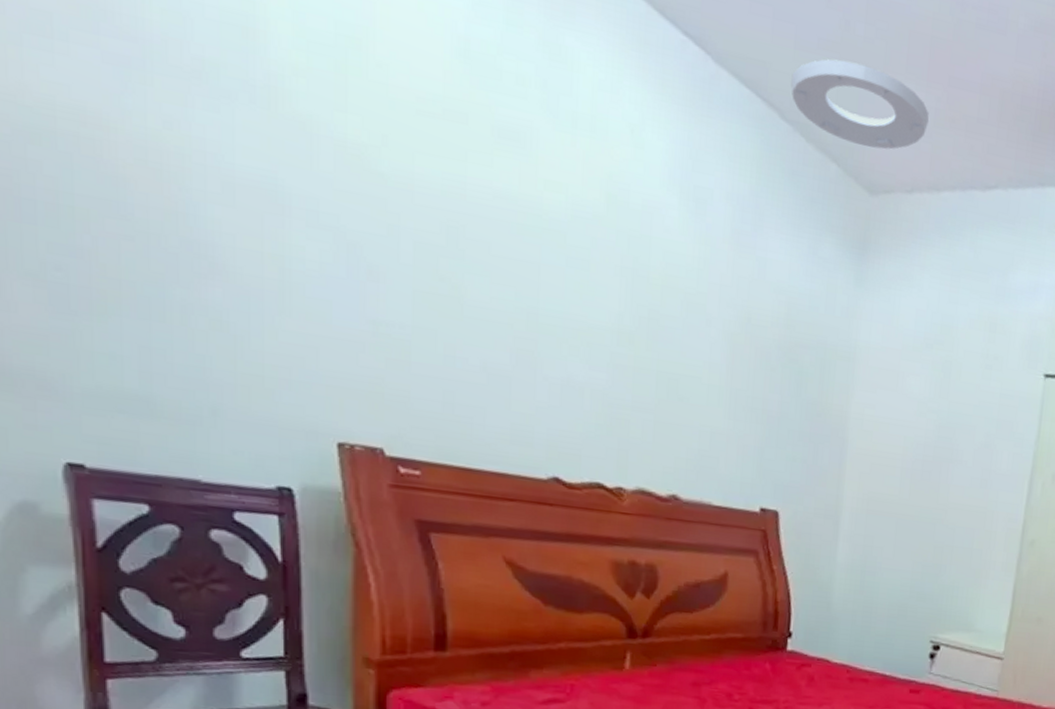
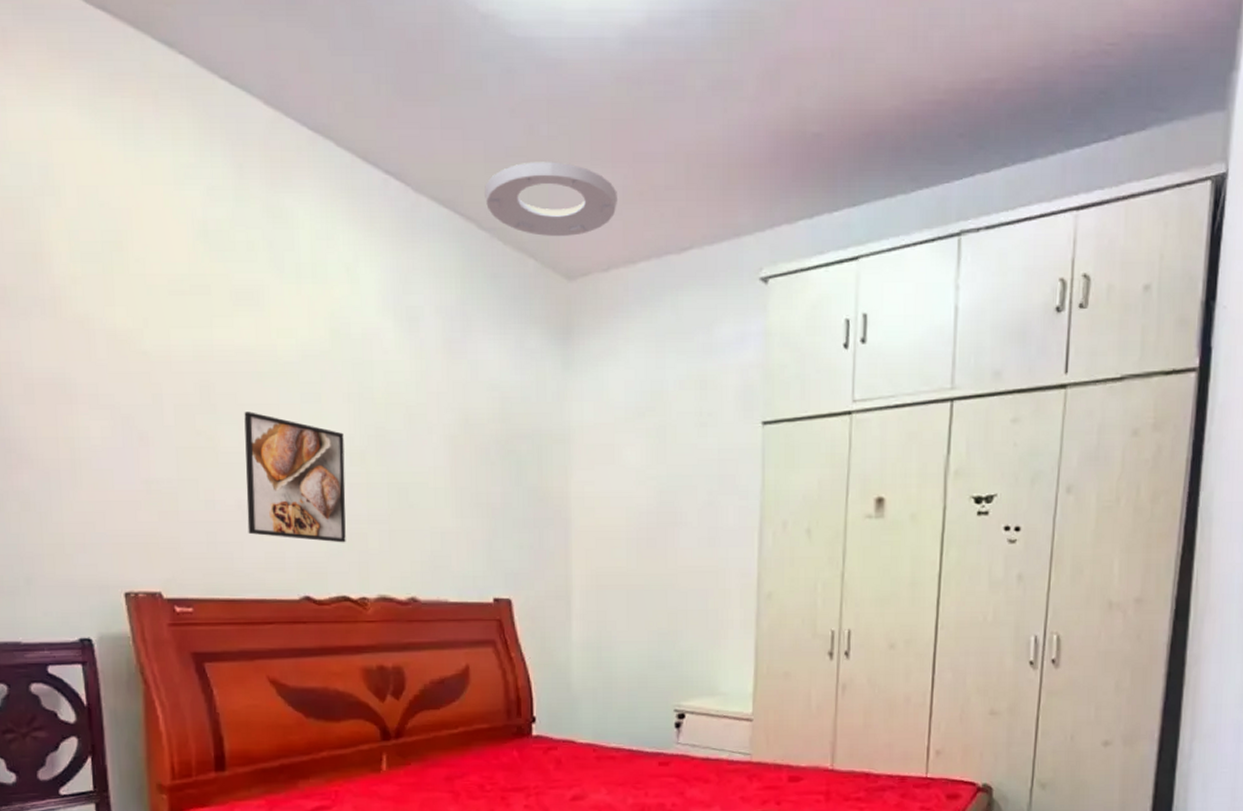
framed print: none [493,264,612,427] -> present [244,412,346,543]

